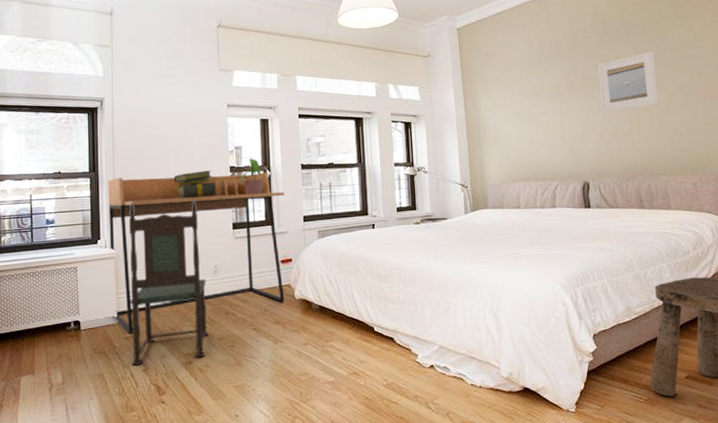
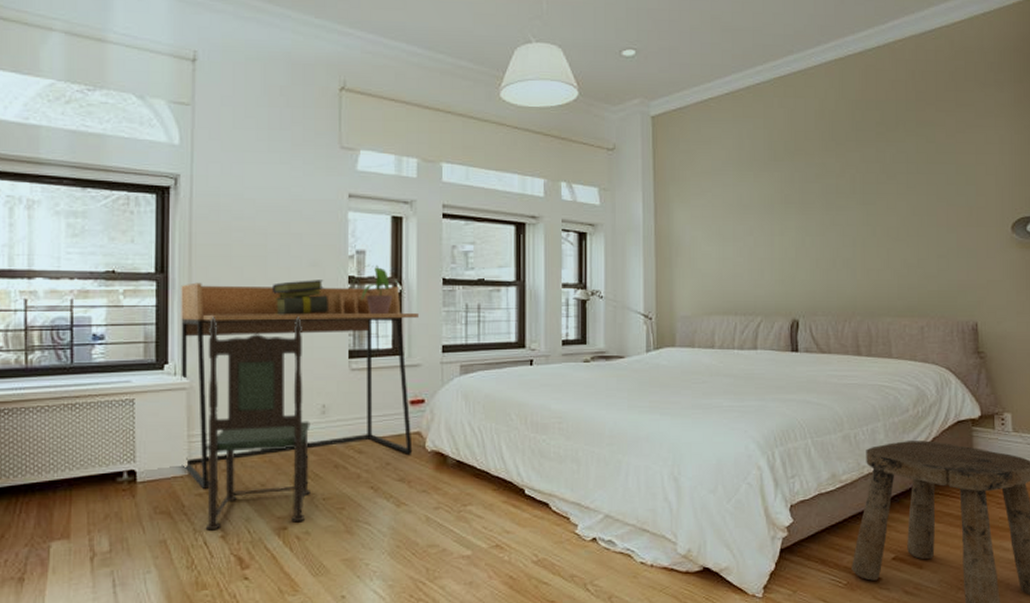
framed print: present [597,51,659,113] -> none [819,163,888,235]

